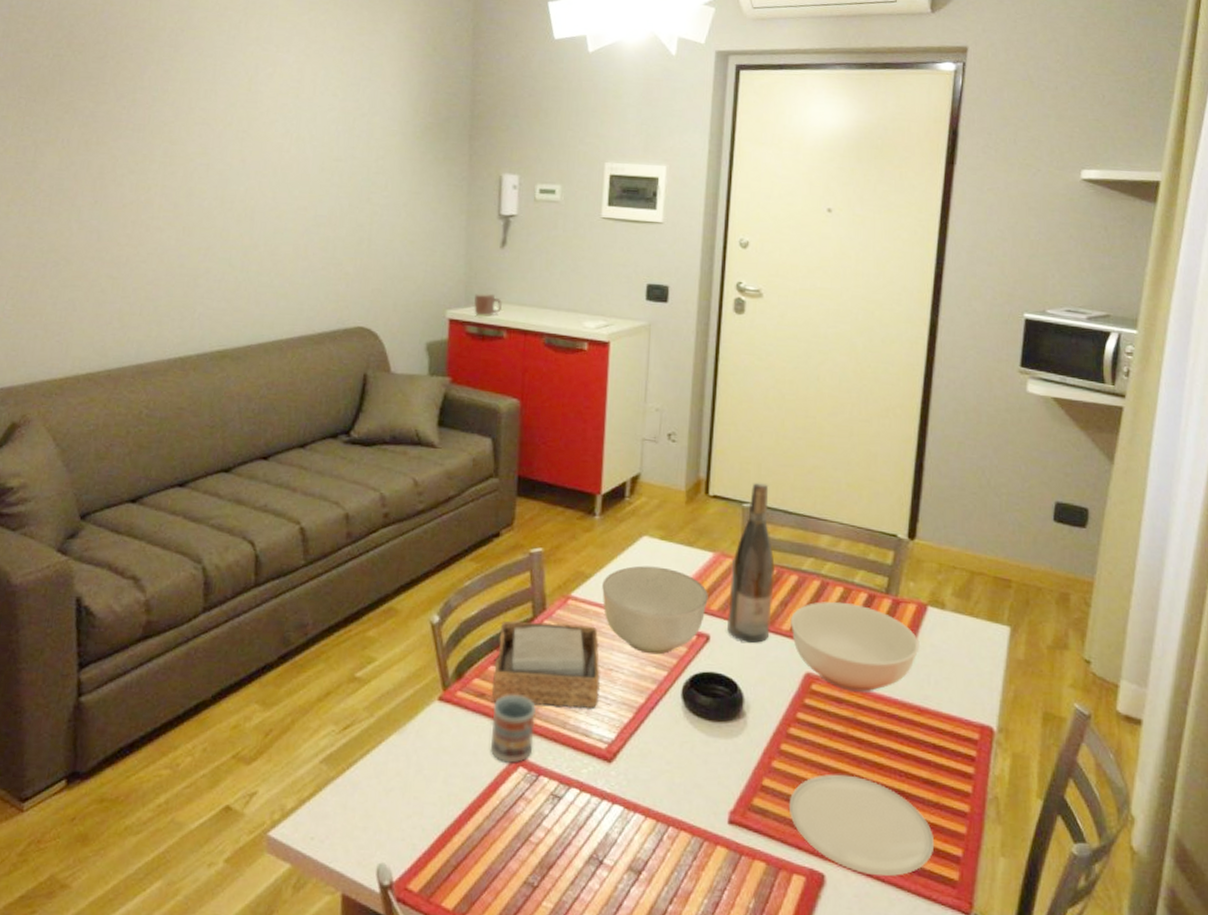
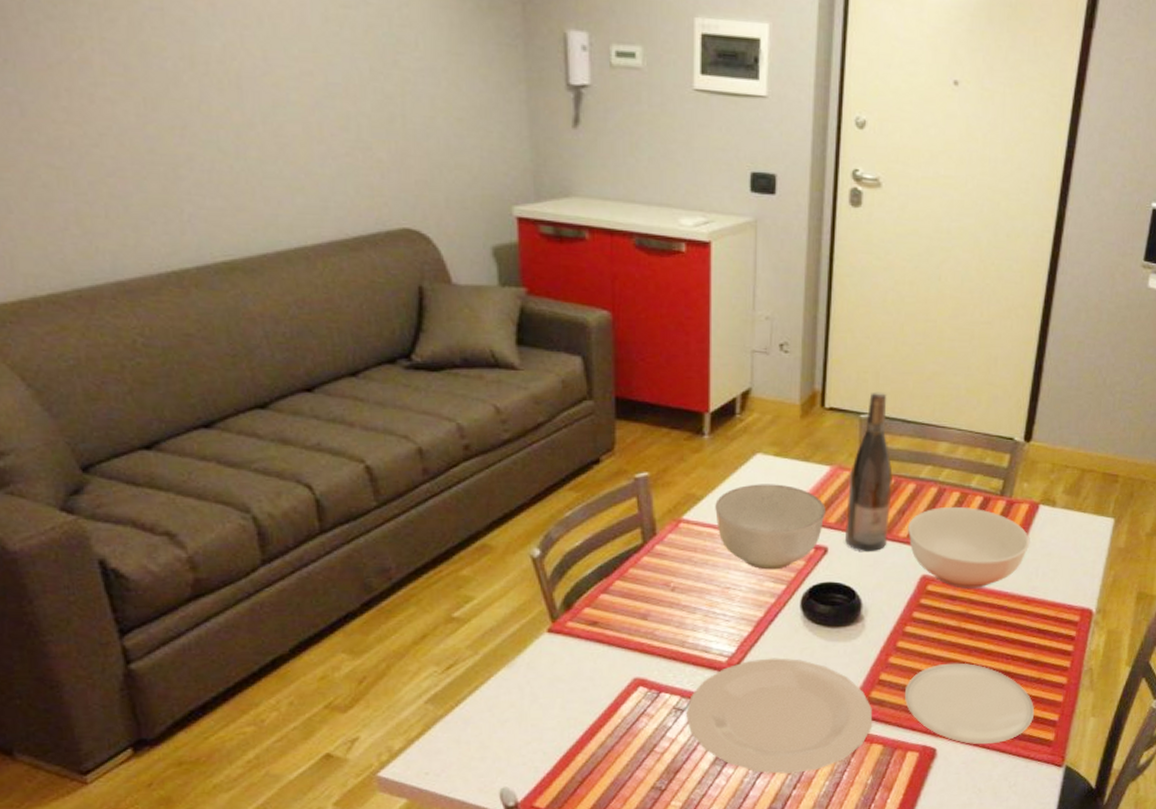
mug: present [473,292,502,317] -> none [545,184,580,215]
cup: present [490,695,537,763] -> none [607,621,654,684]
napkin holder: present [491,621,600,708] -> none [604,547,717,629]
plate: none [563,749,755,885] -> present [686,658,873,774]

